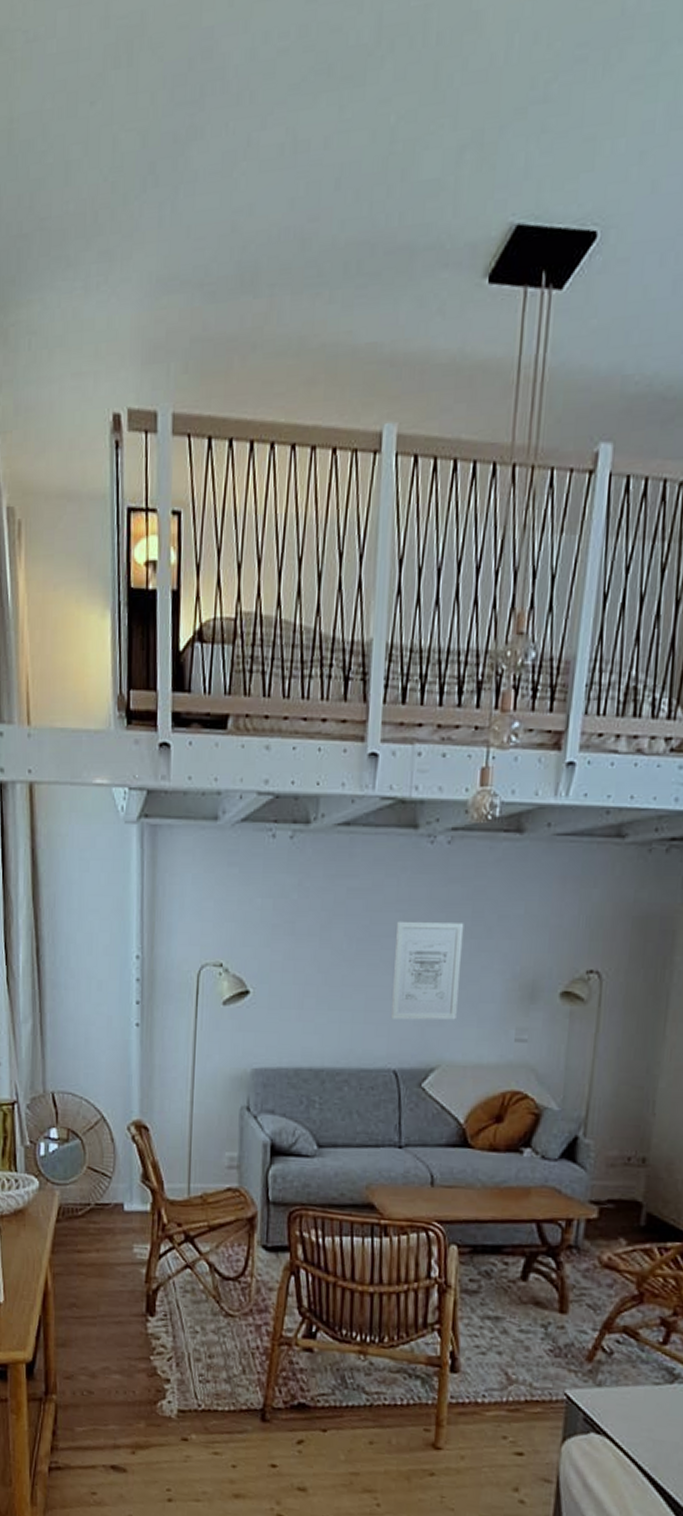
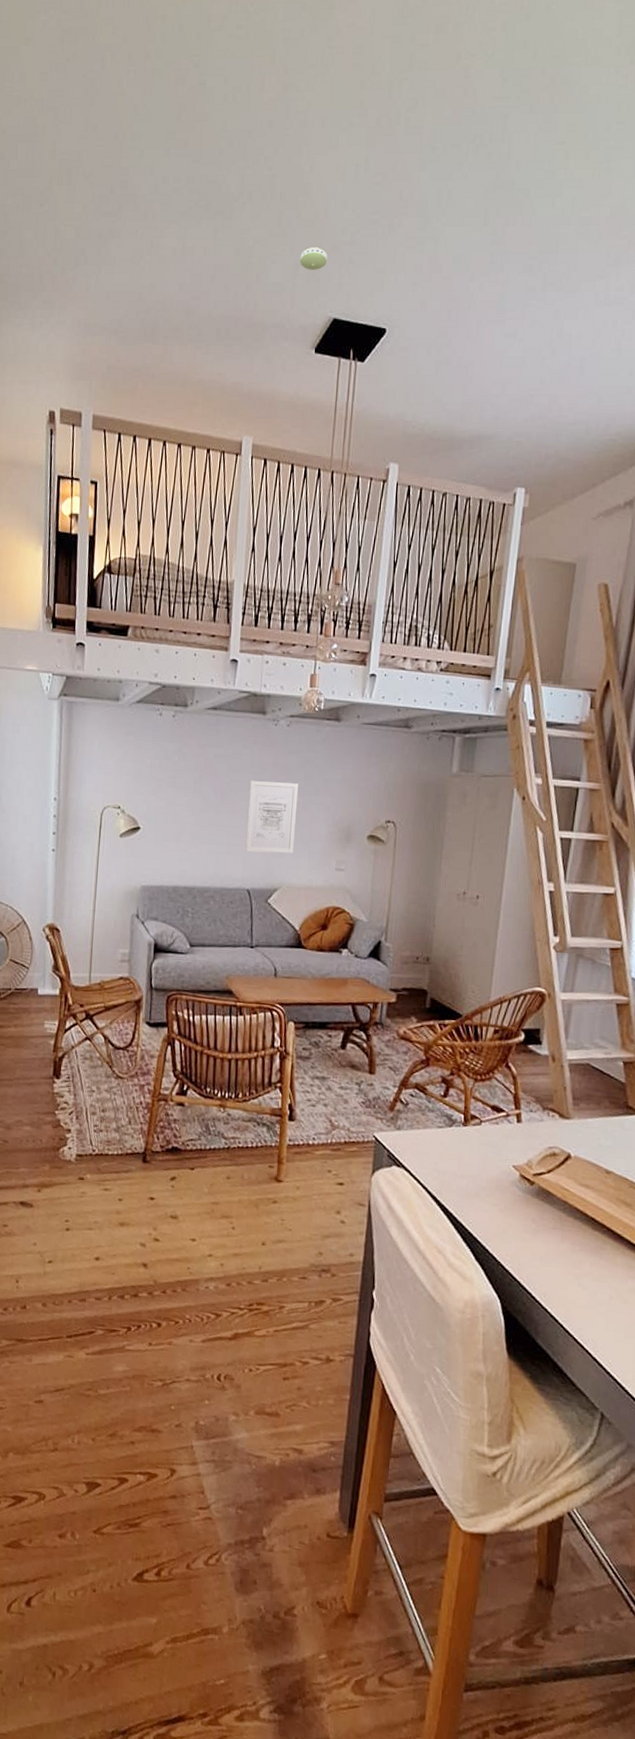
smoke detector: none [467,113,508,152] -> present [300,247,327,270]

